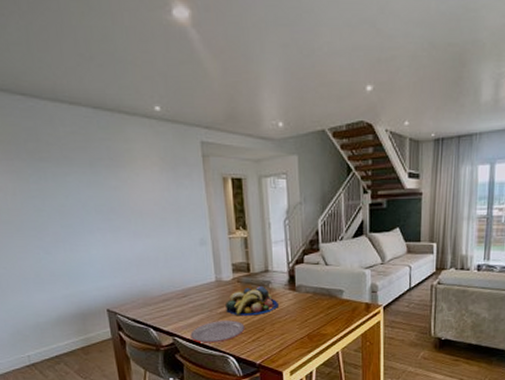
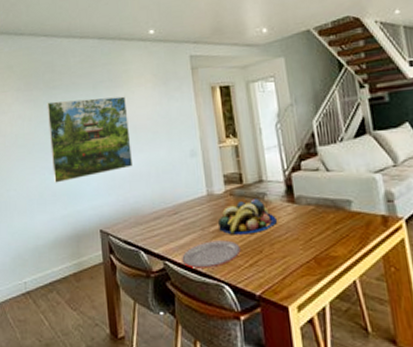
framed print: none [33,175,140,263] -> present [47,96,133,183]

